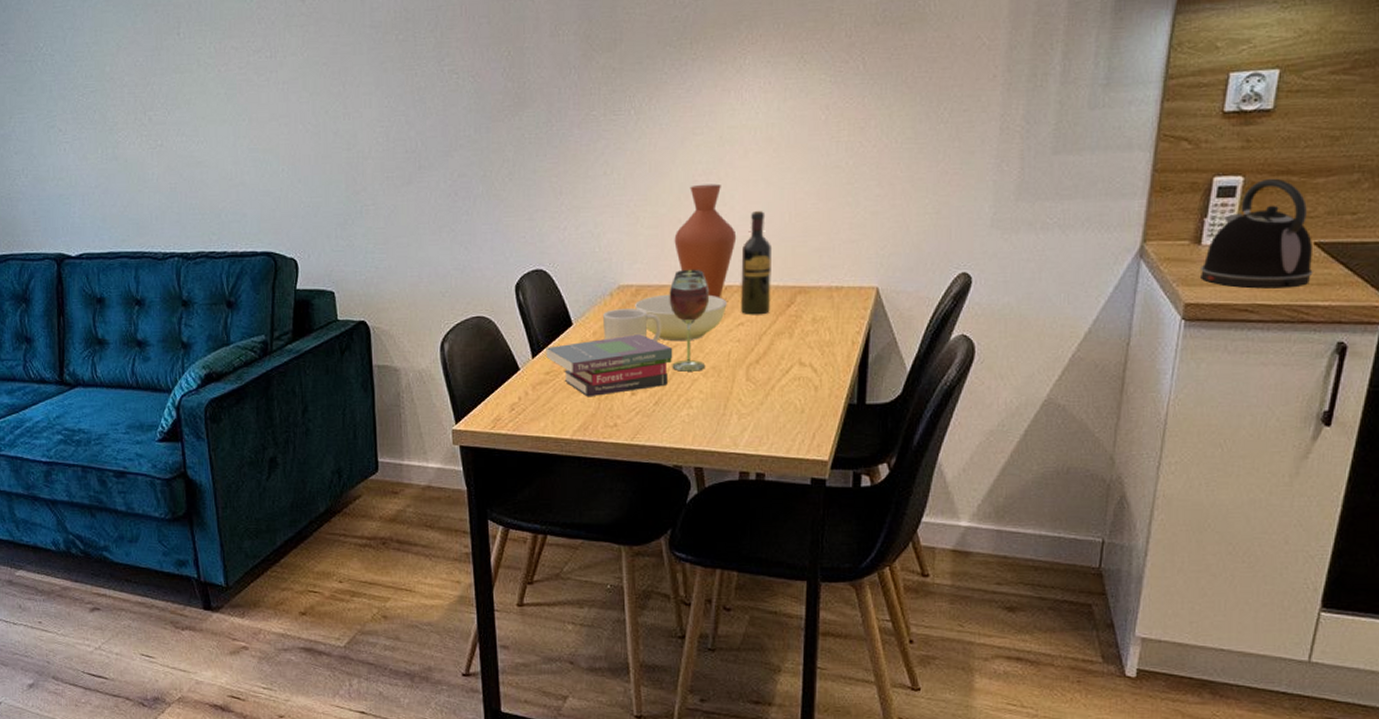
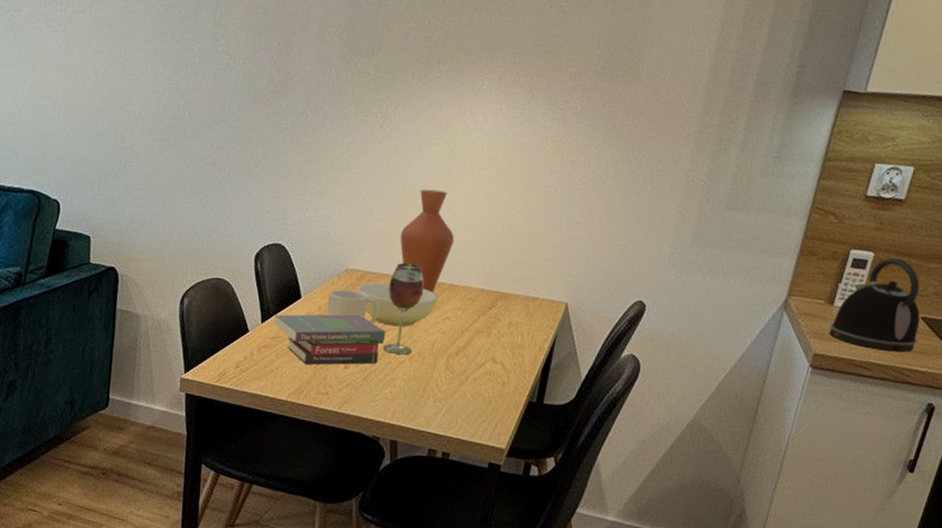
wine bottle: present [740,210,773,314] -> none [449,219,484,312]

